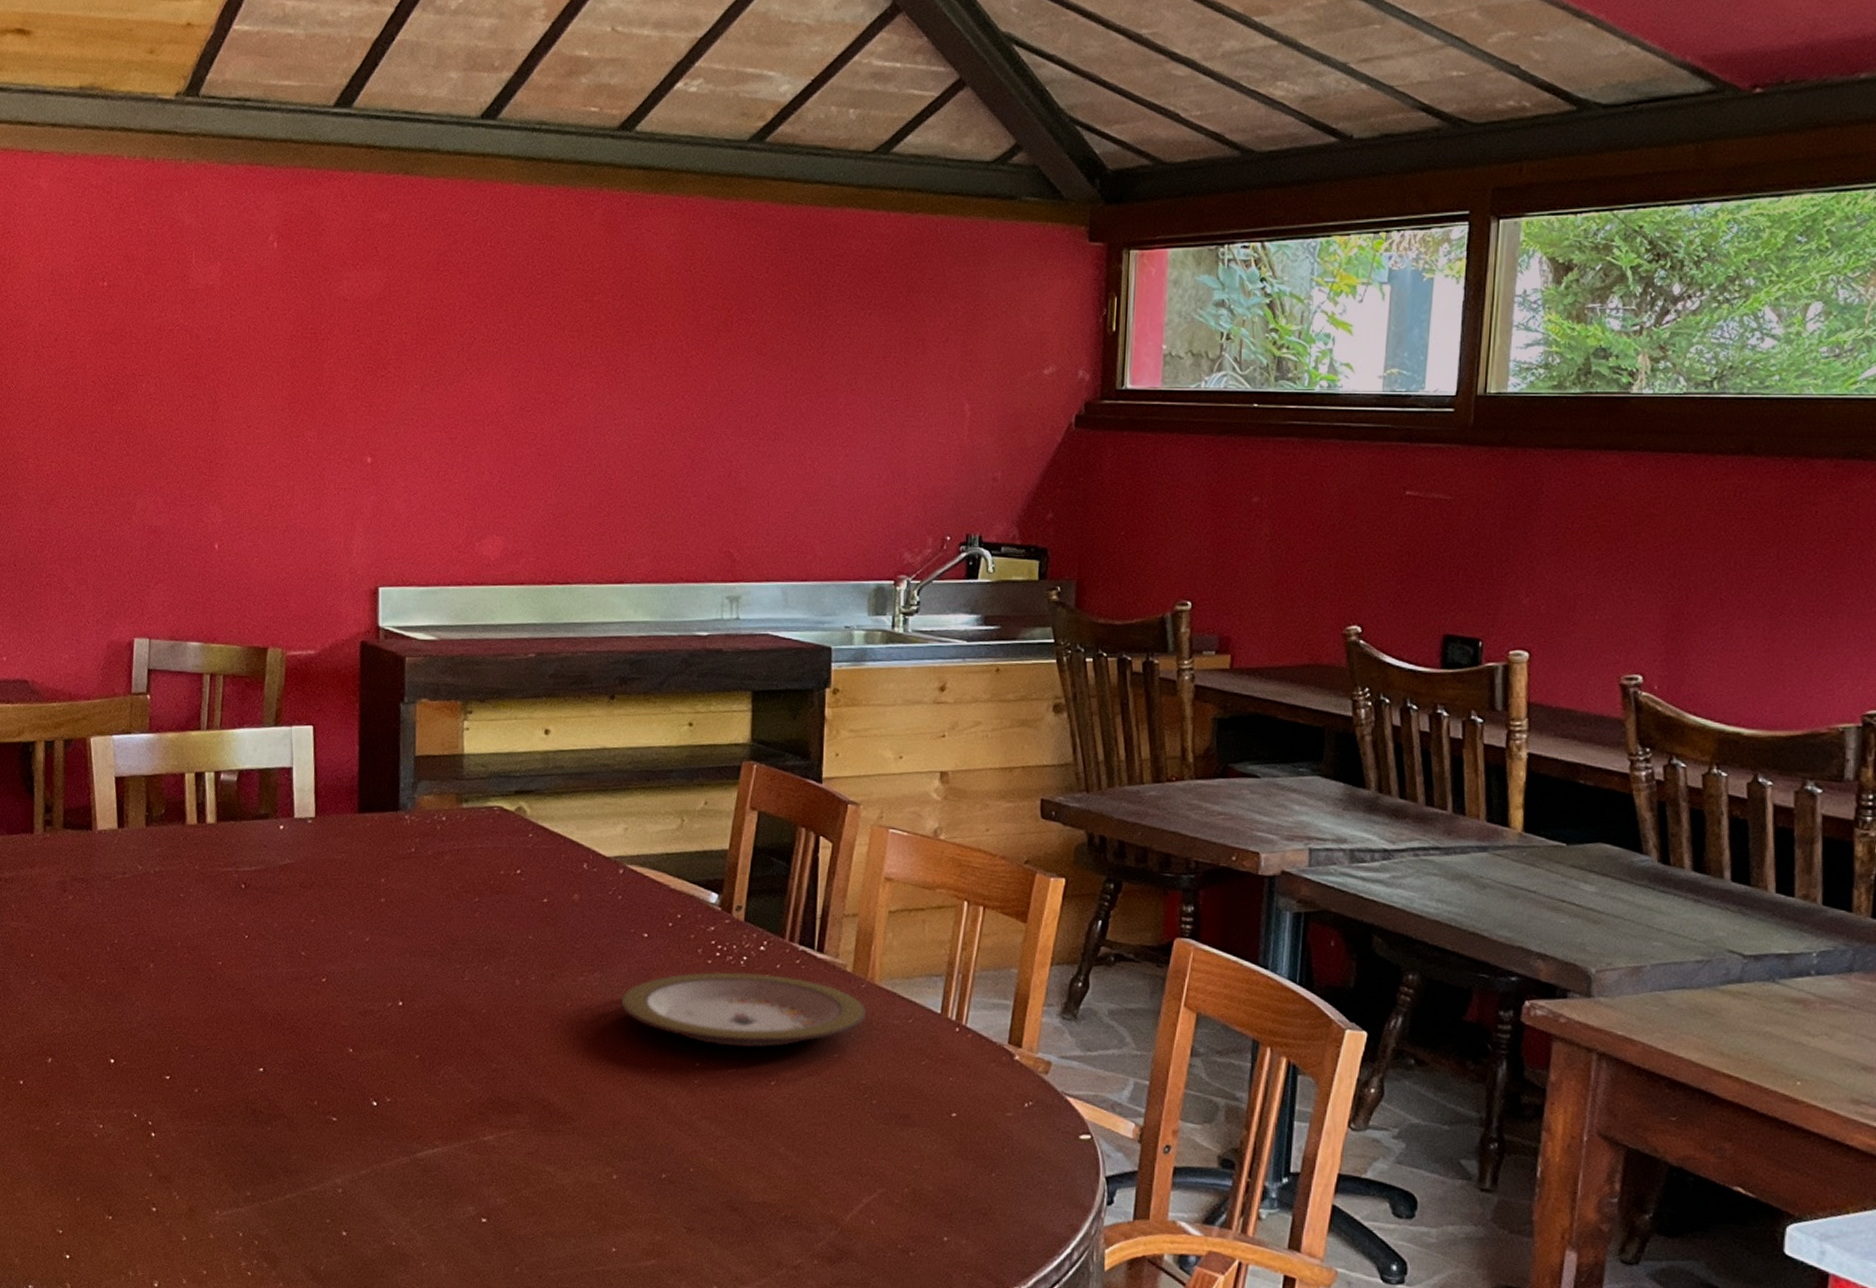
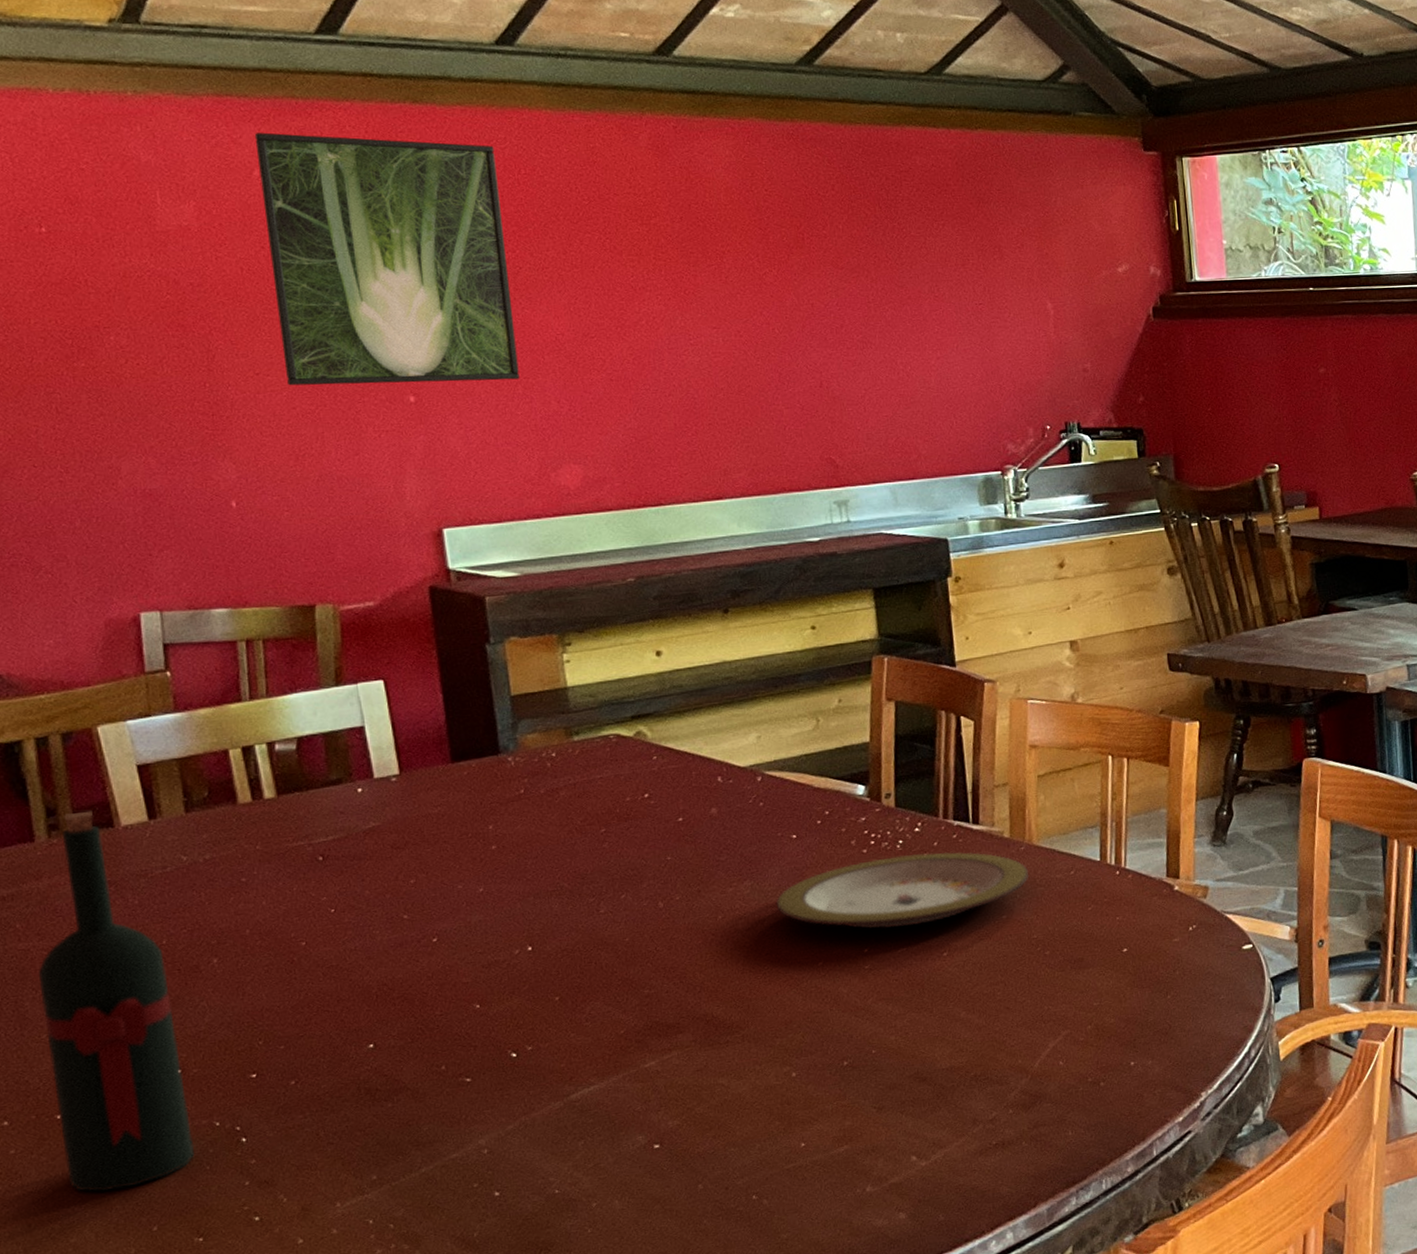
wine bottle: none [21,812,116,1158] -> present [37,810,195,1192]
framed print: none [271,200,467,448] -> present [254,132,520,386]

